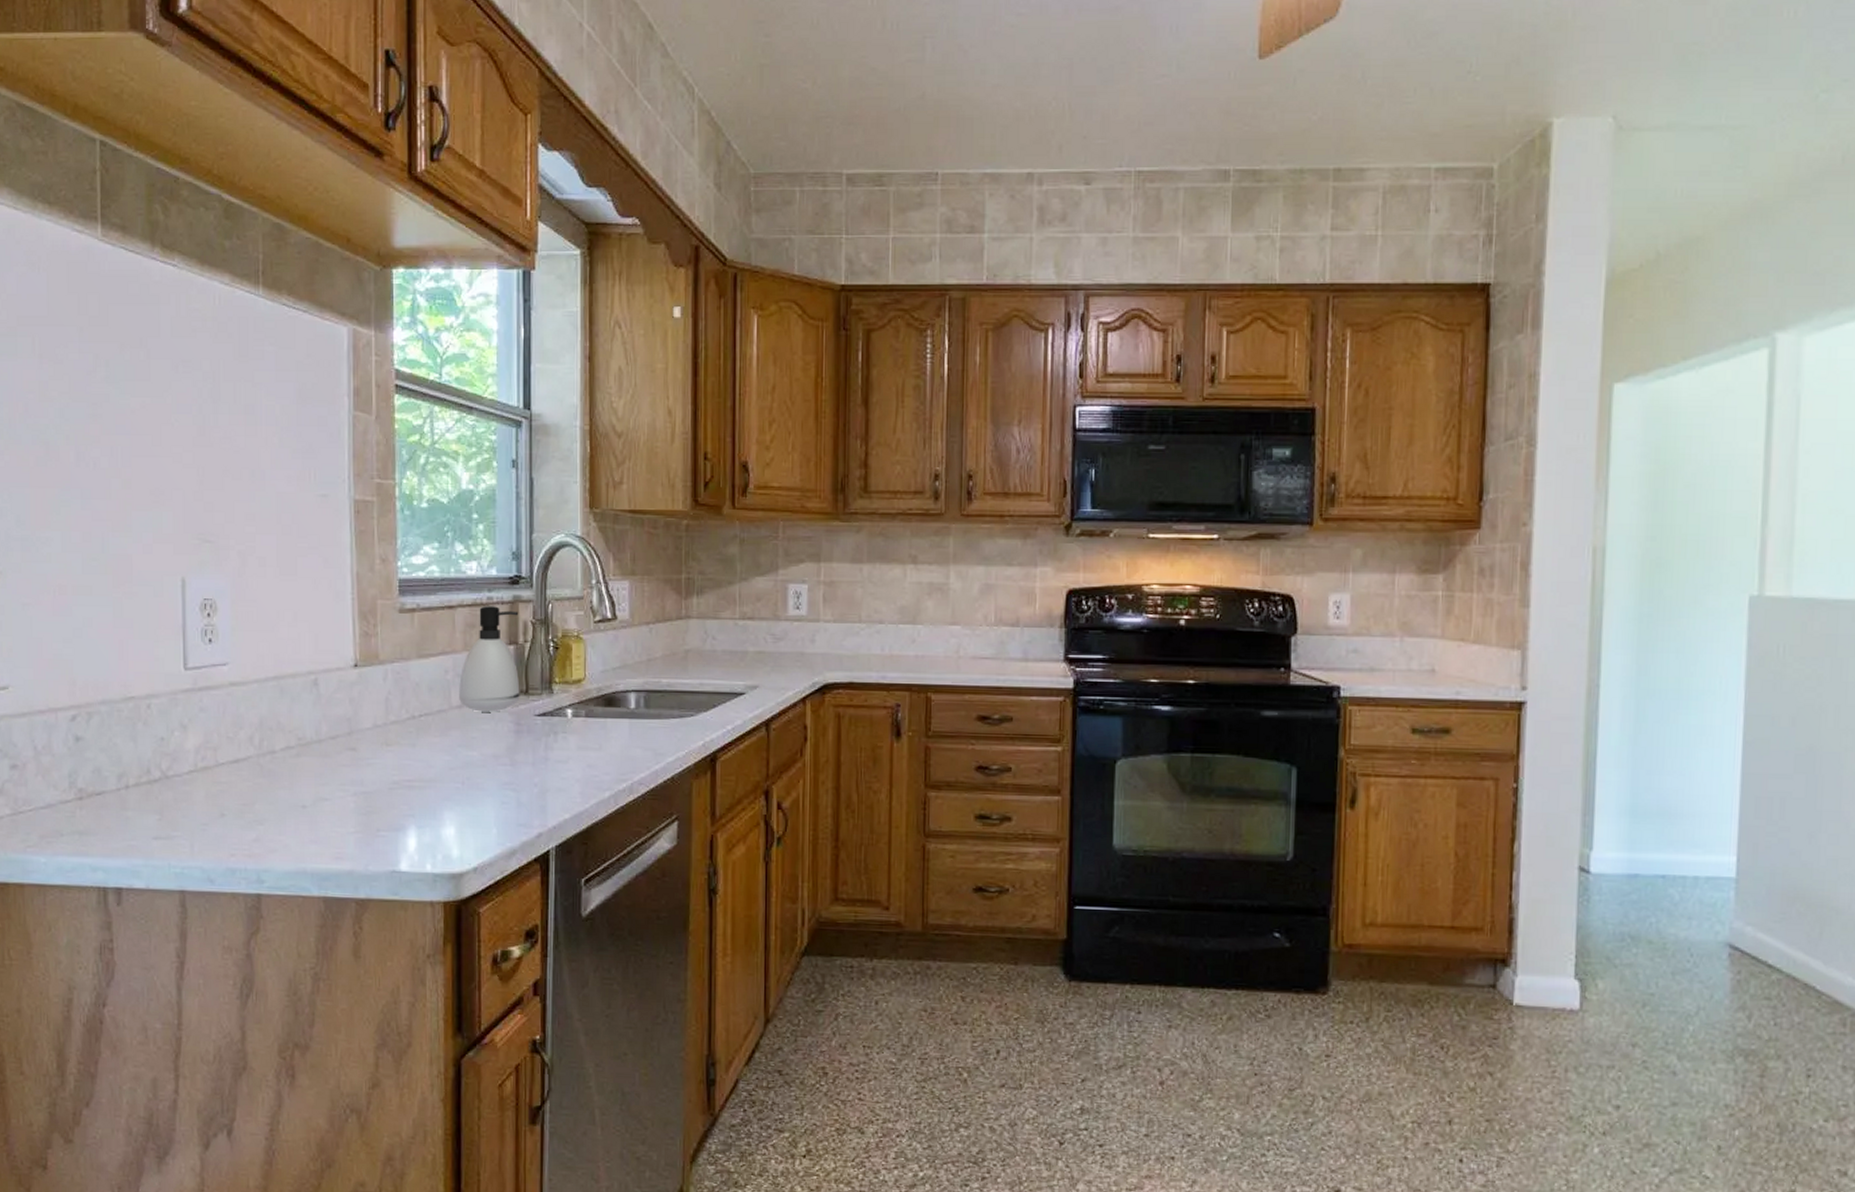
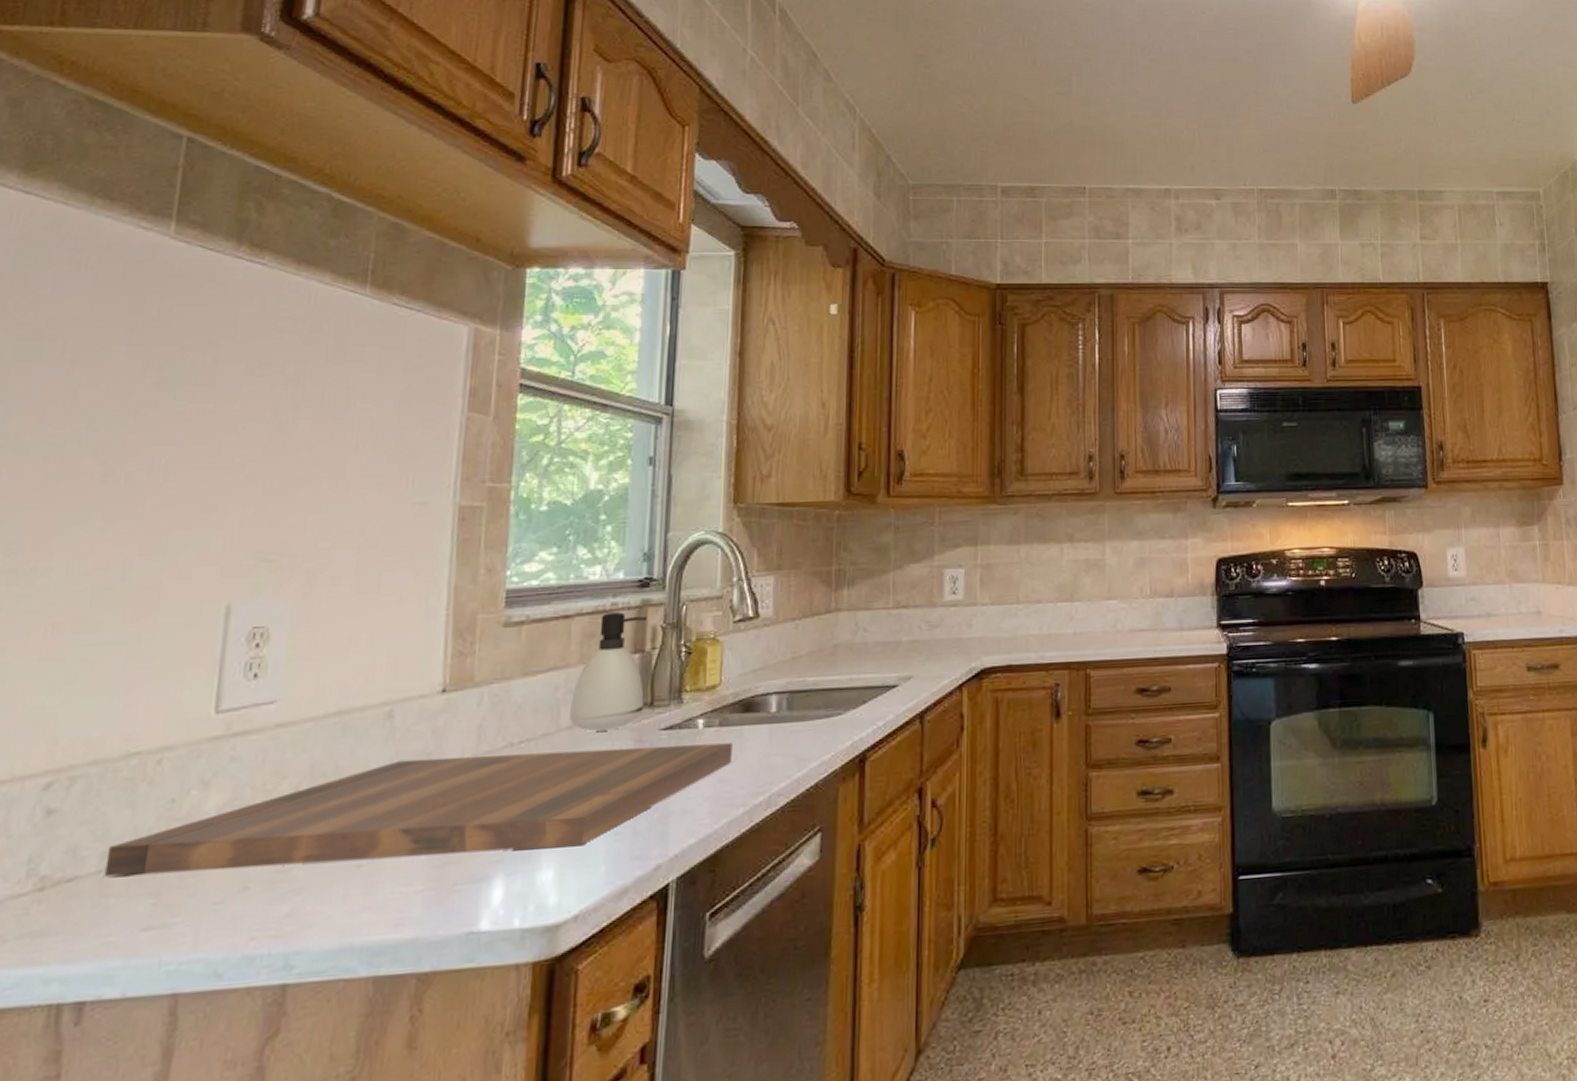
cutting board: none [121,722,598,809] -> present [104,743,732,877]

